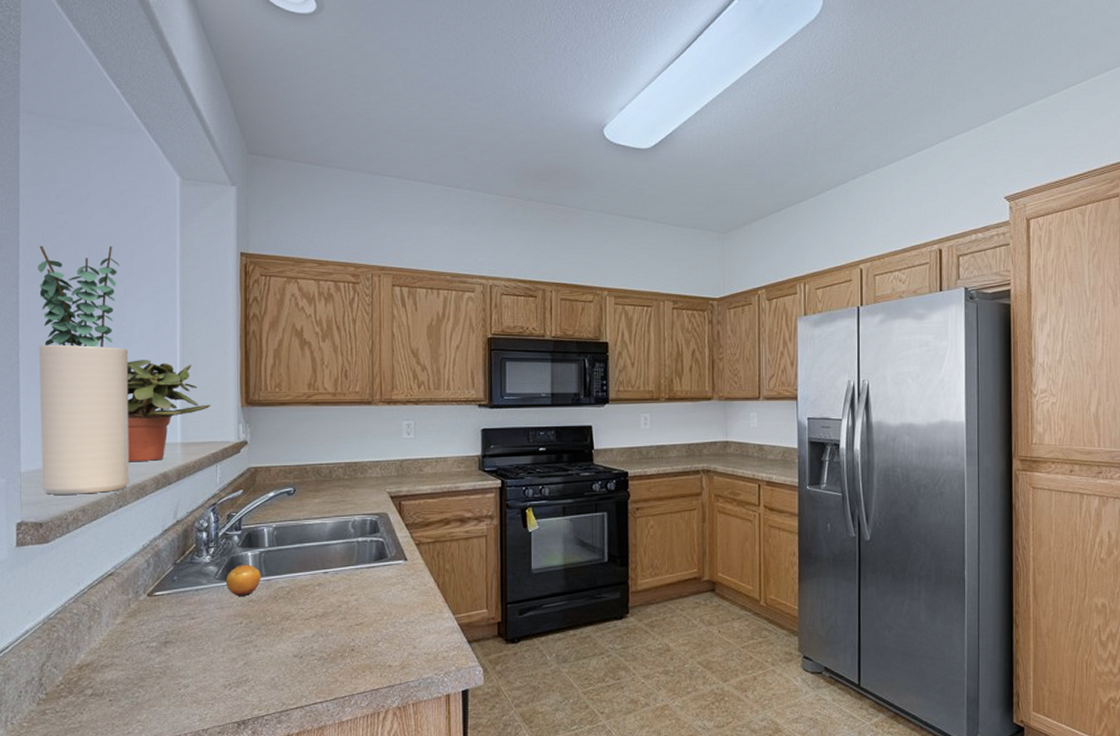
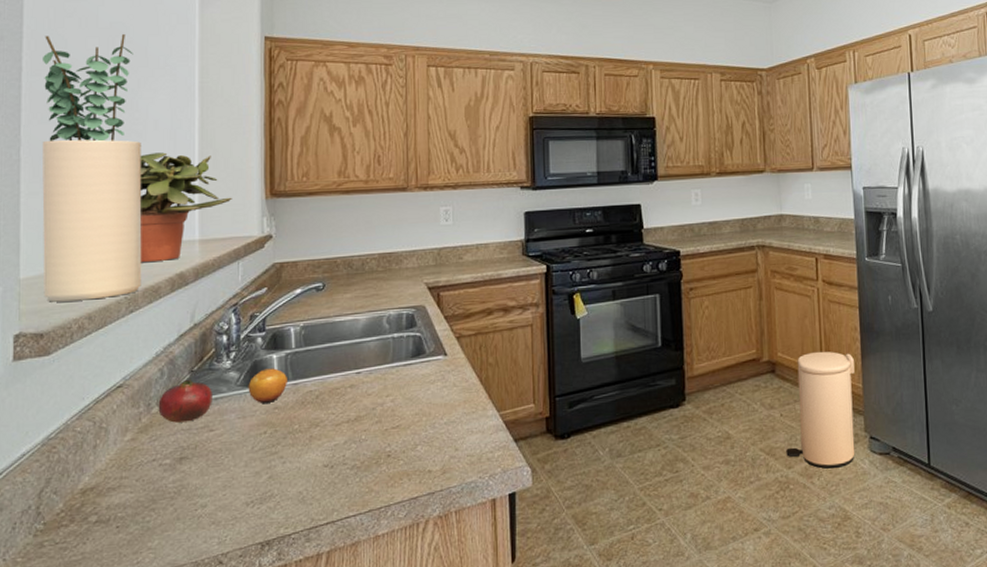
fruit: none [145,571,194,610] -> present [158,379,212,423]
pedal bin: none [723,573,791,684] -> present [786,351,855,469]

